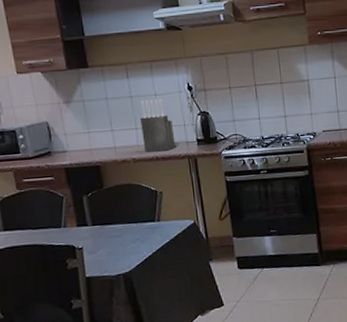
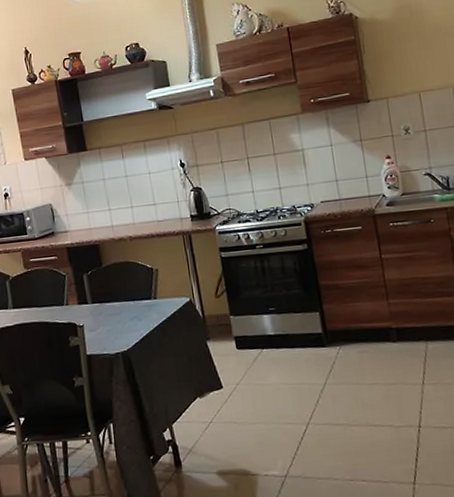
knife block: present [140,98,176,153] -> none [135,176,170,230]

